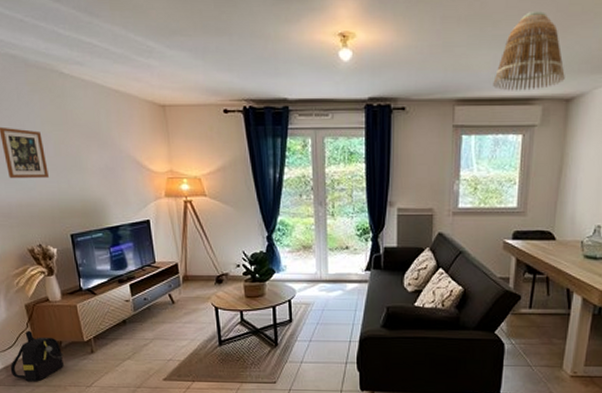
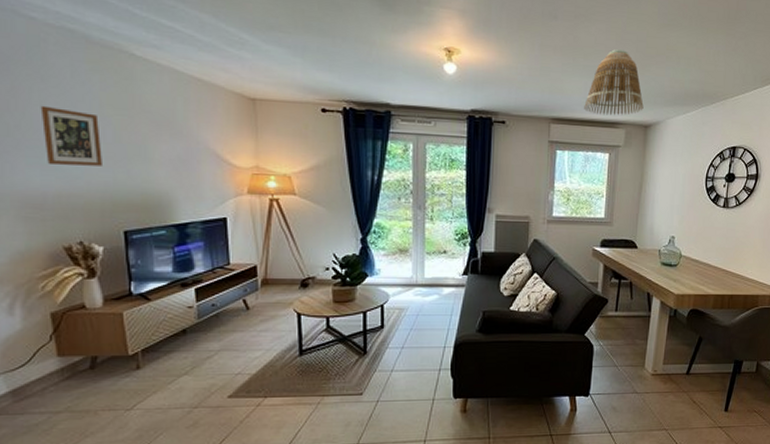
backpack: present [10,330,64,382] -> none [18,344,98,408]

